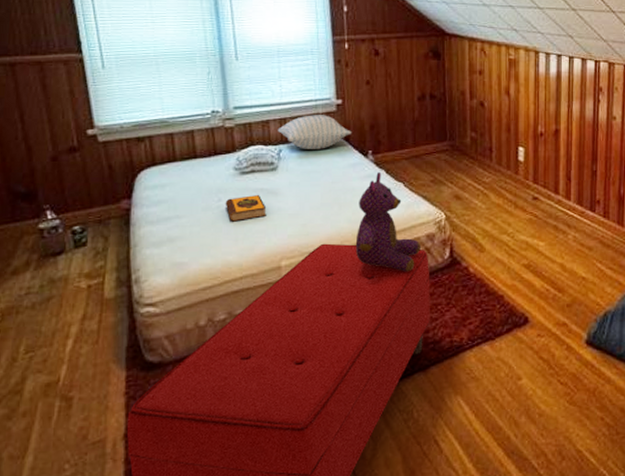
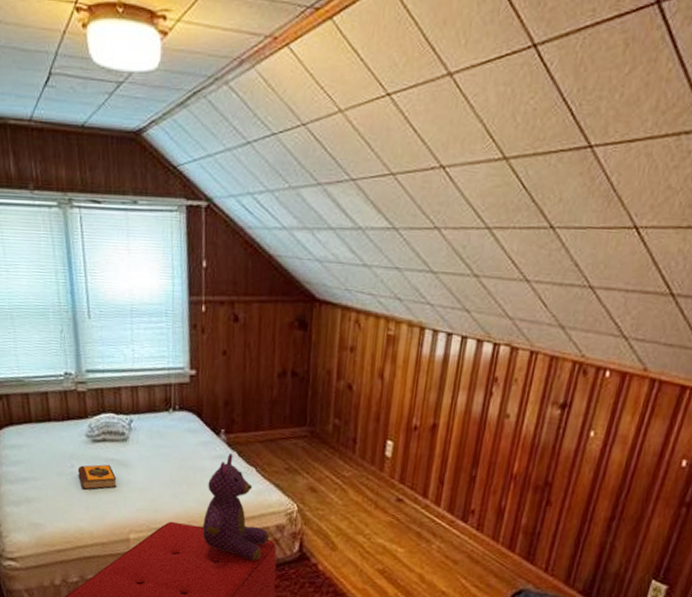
pillow: present [277,115,351,149] -> none [129,384,204,423]

